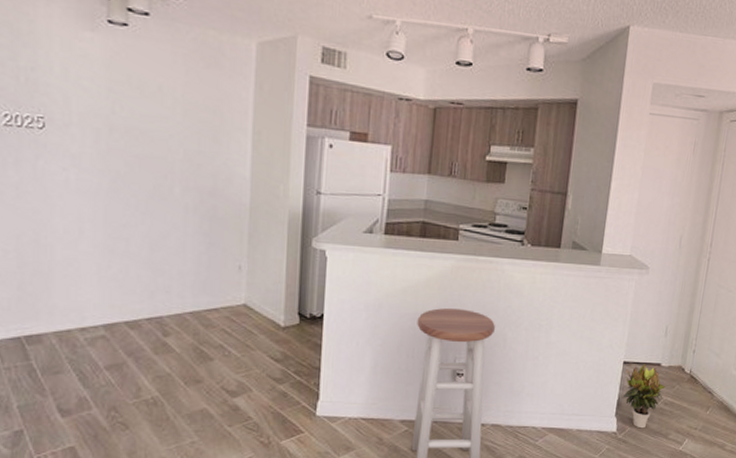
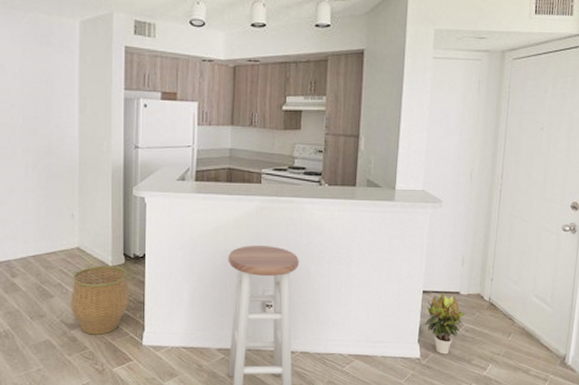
basket: none [233,325,304,404] -> present [70,266,130,335]

